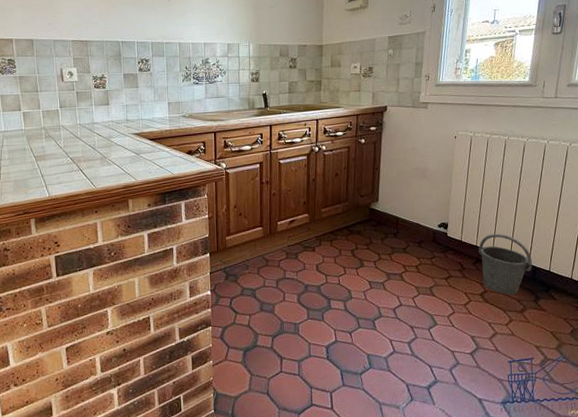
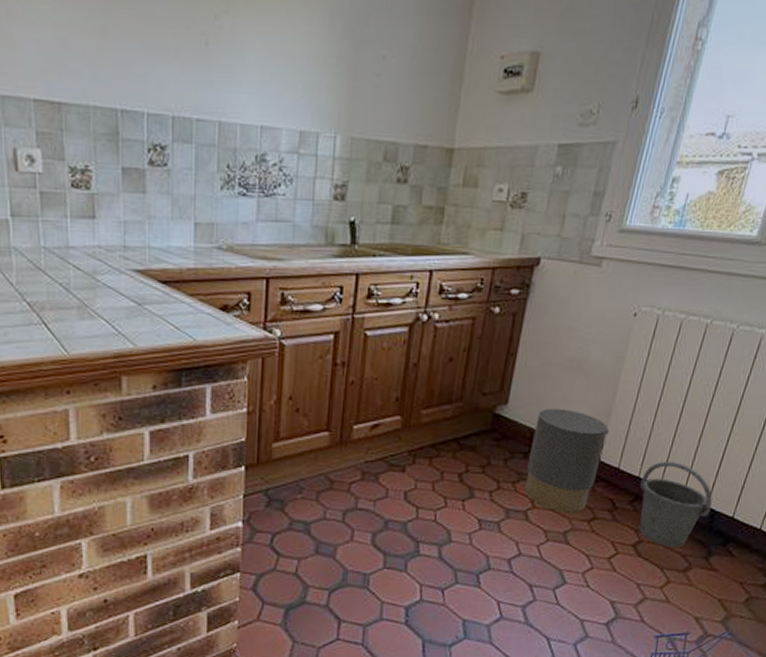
trash can: none [397,202,451,274] -> present [525,408,609,513]

